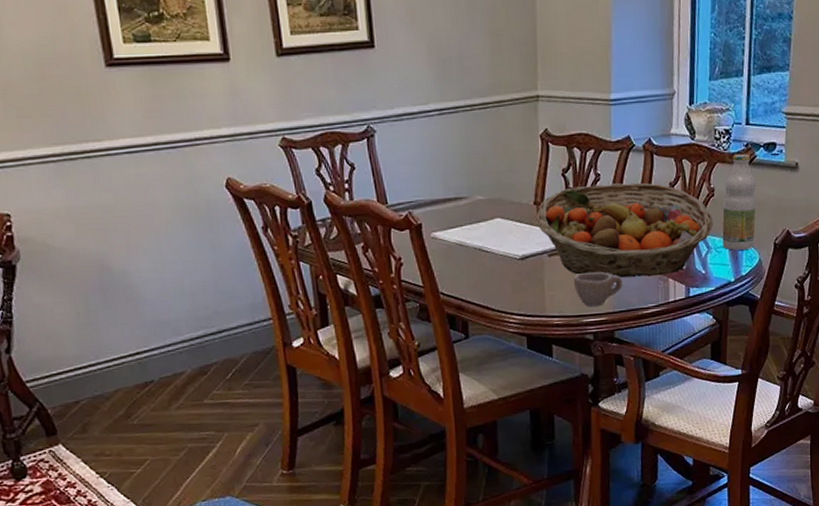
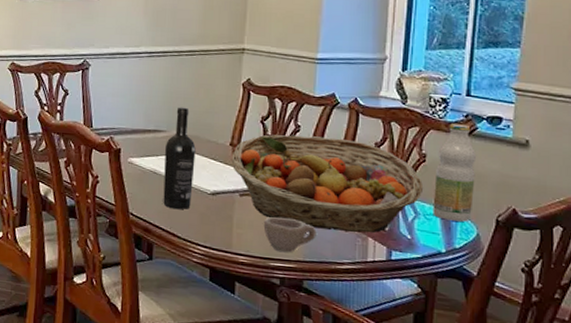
wine bottle: none [468,168,502,280] -> present [163,107,196,209]

